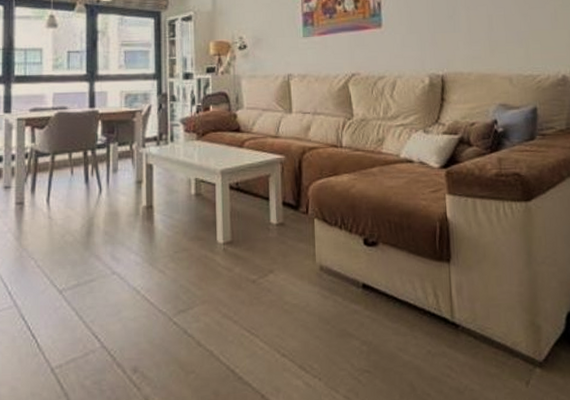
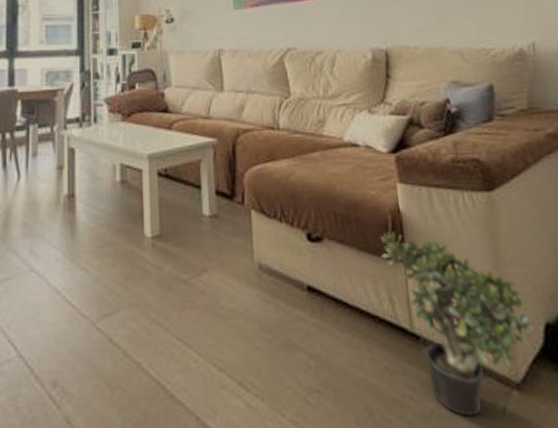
potted plant: none [428,237,558,390] -> present [380,232,534,416]

